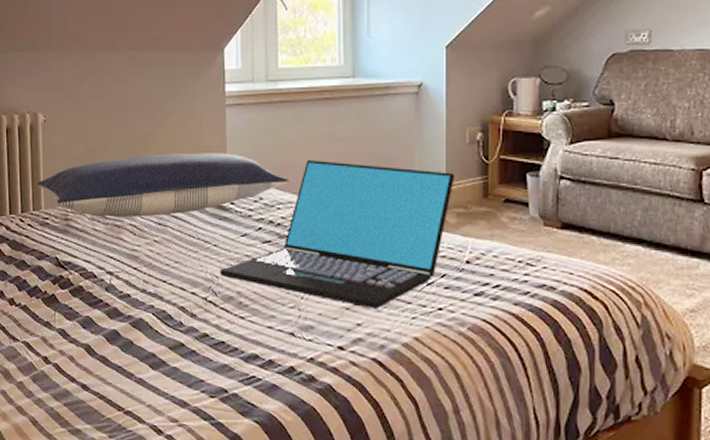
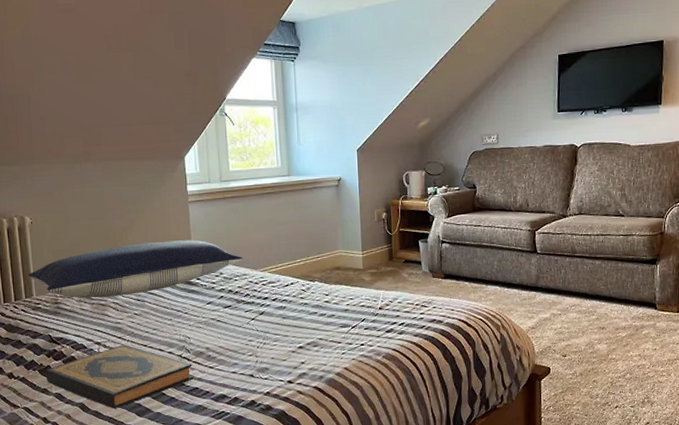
hardback book: none [49,278,219,357] -> present [45,345,193,409]
laptop: present [220,160,455,308] -> none [191,241,368,349]

